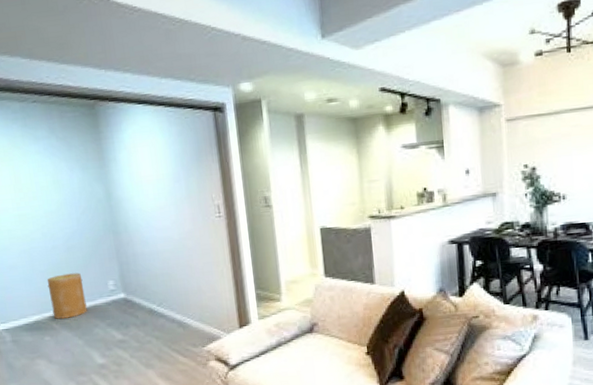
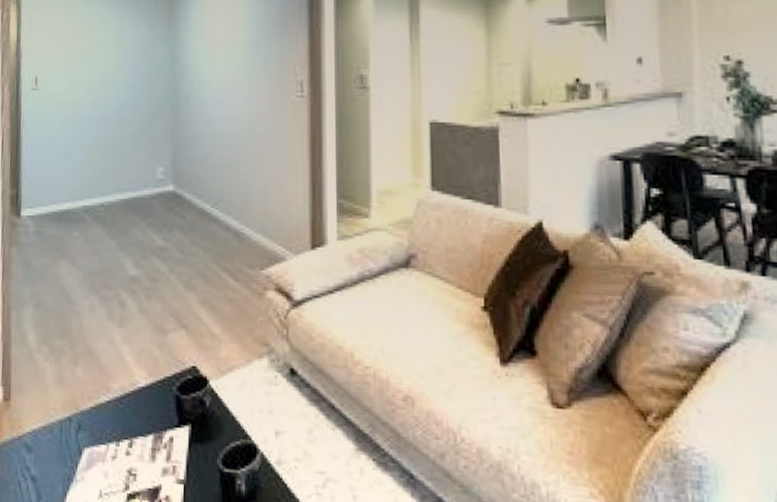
basket: present [47,273,87,319] -> none [87,153,128,210]

